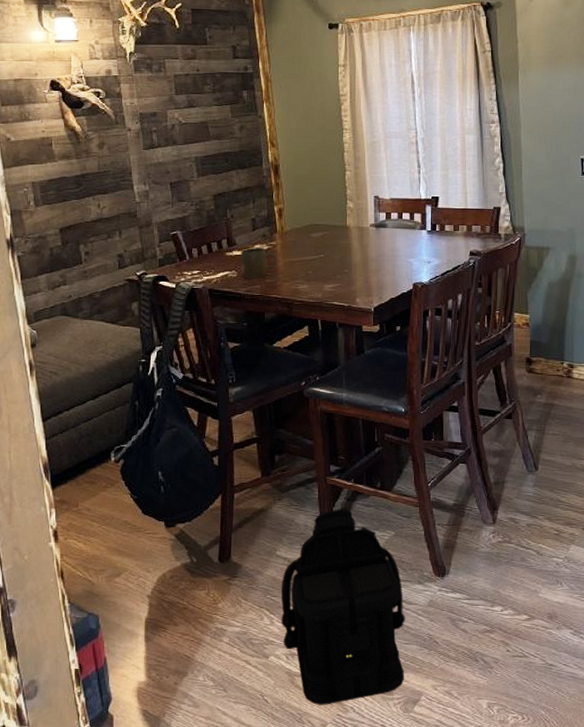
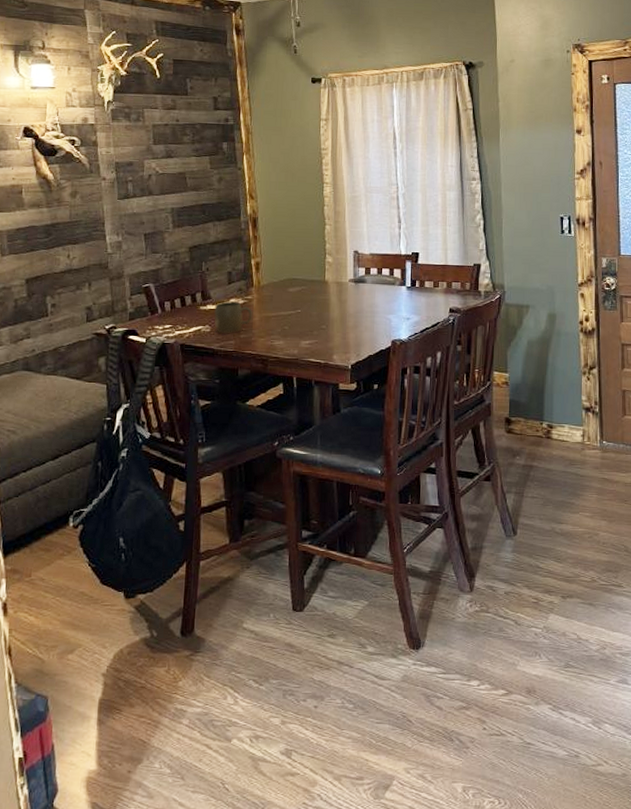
backpack: present [281,509,405,705] -> none [245,578,378,793]

